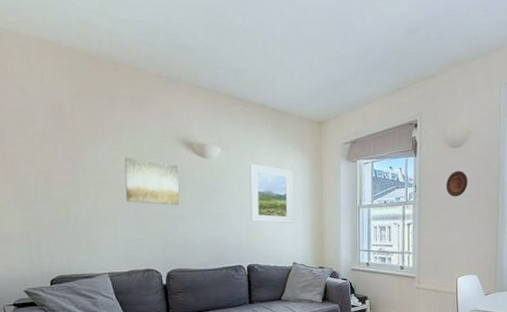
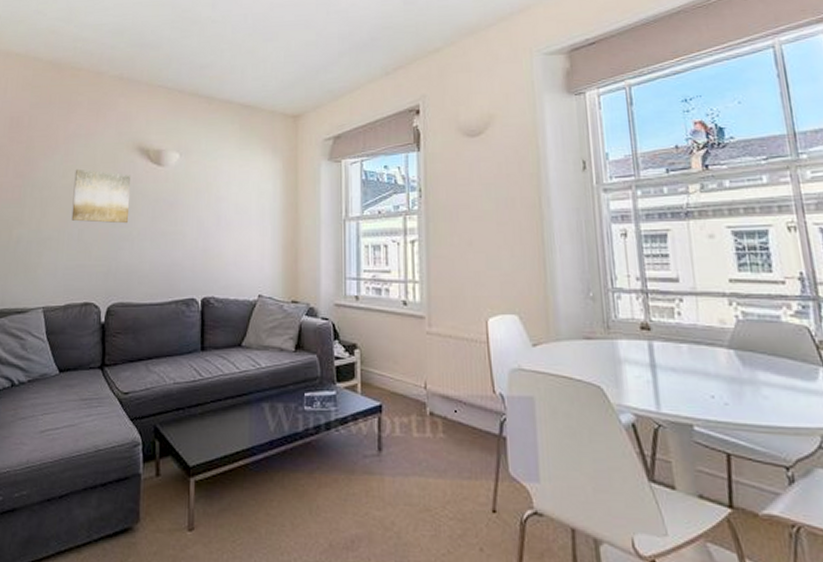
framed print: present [249,163,294,223] -> none [208,169,262,243]
decorative plate: present [446,171,468,197] -> none [463,167,494,202]

